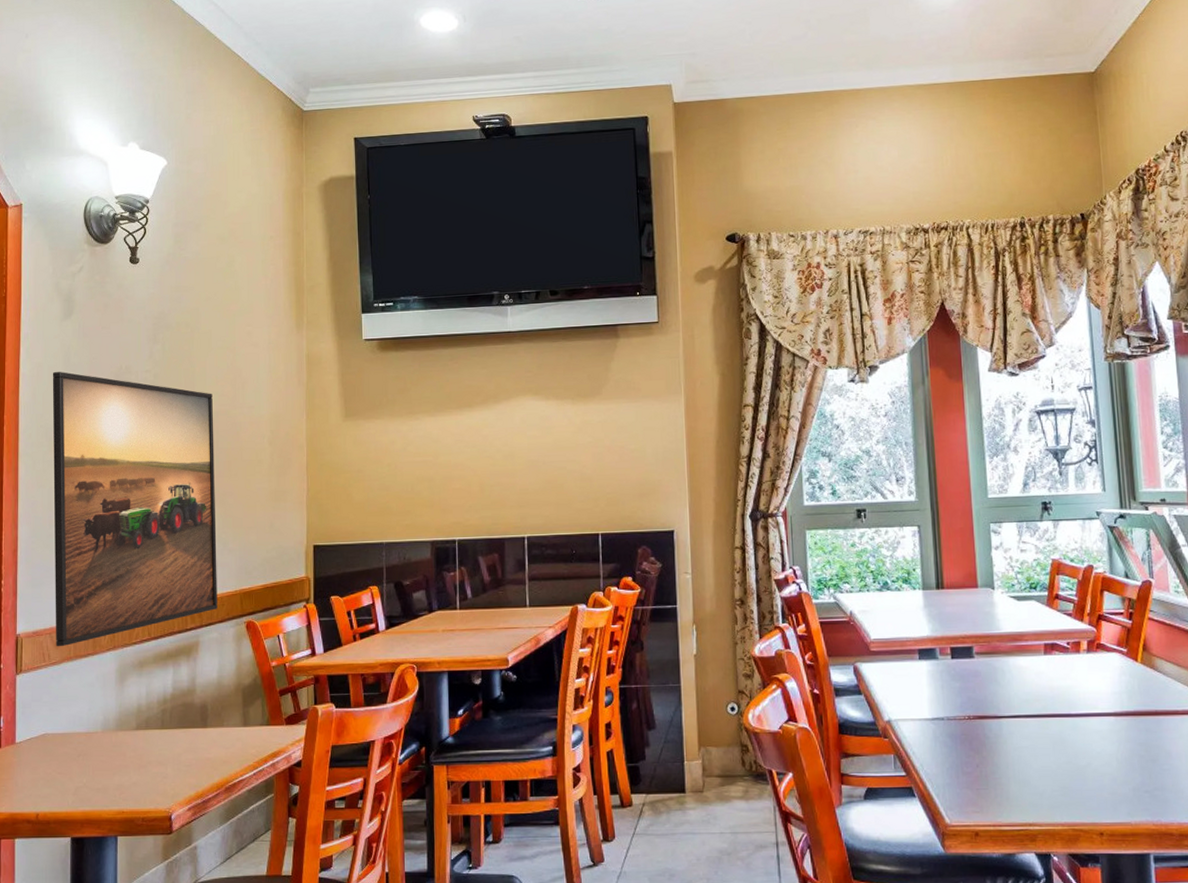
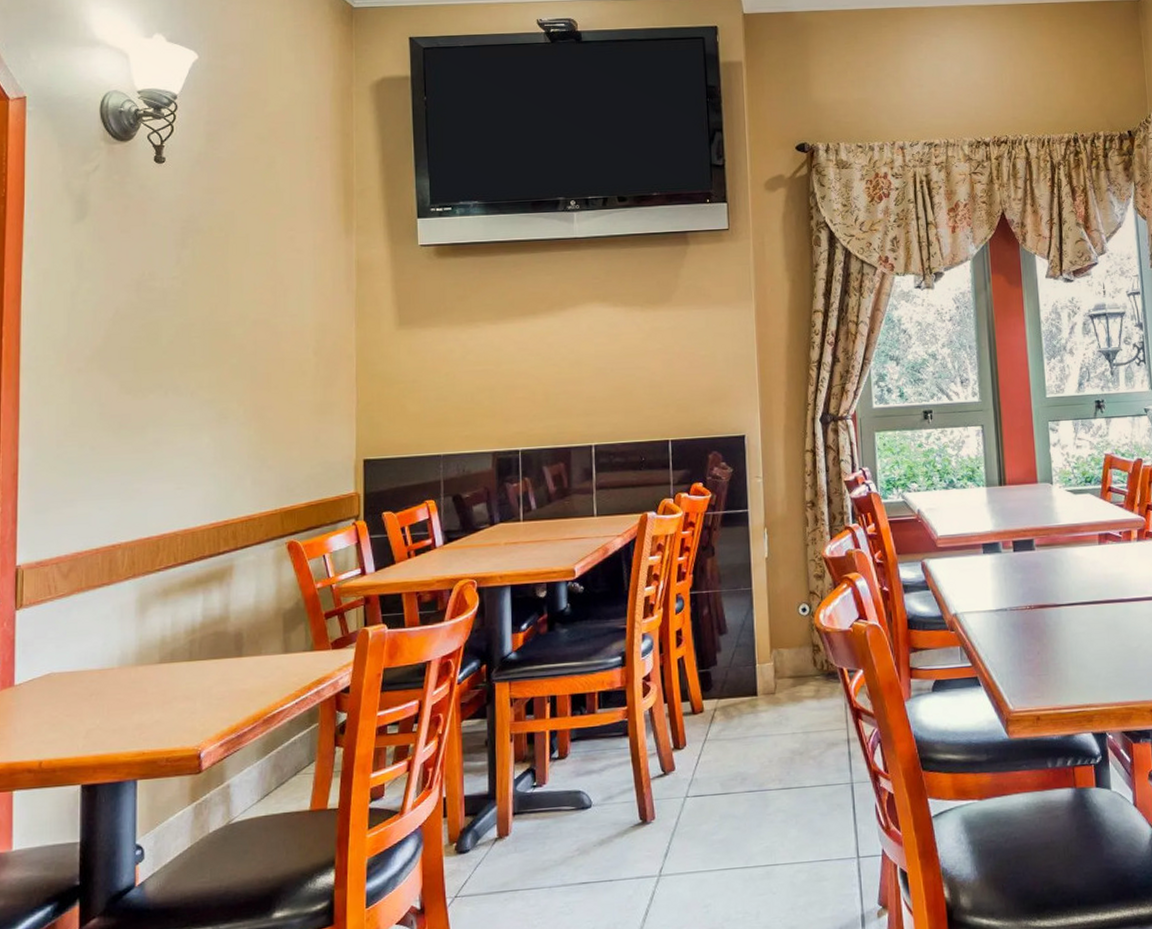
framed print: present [52,372,218,647] -> none [61,278,255,578]

